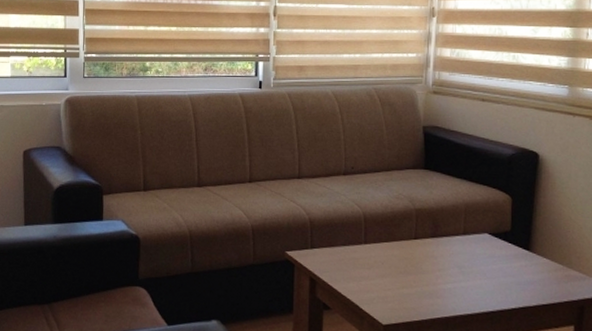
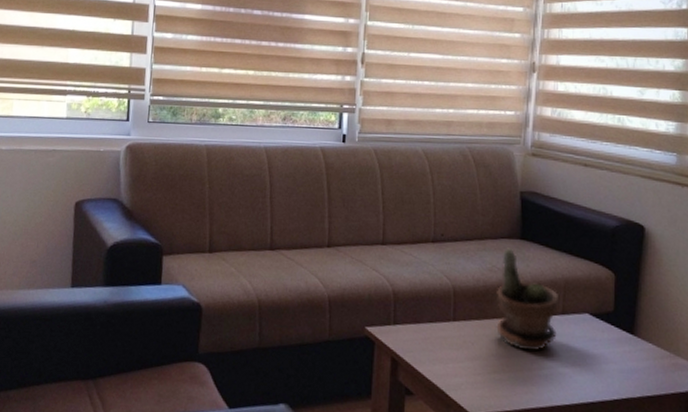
potted plant: none [403,177,461,268] -> present [496,248,560,352]

